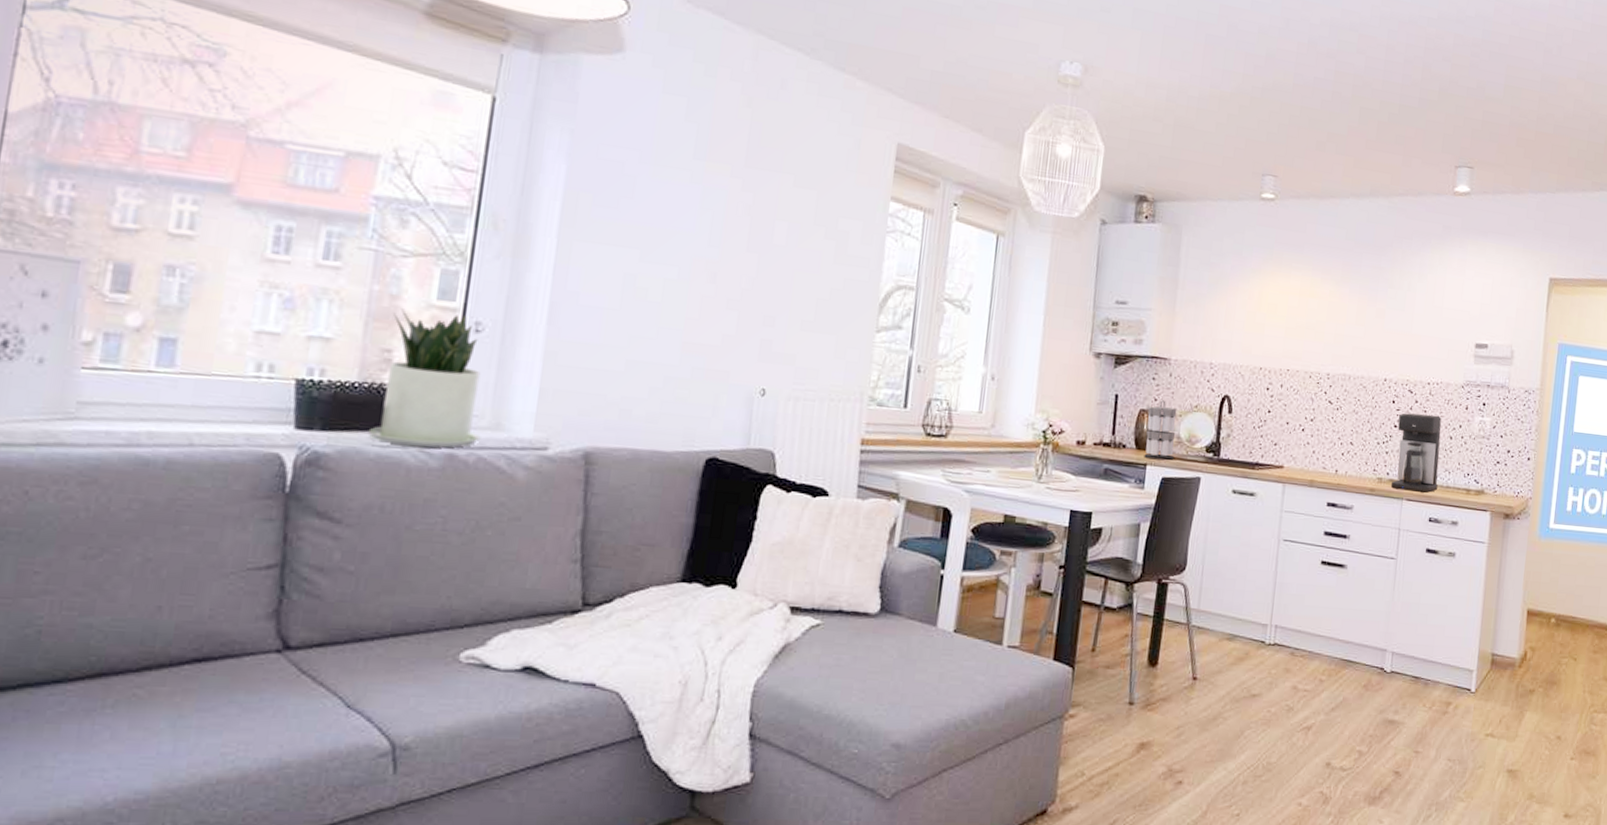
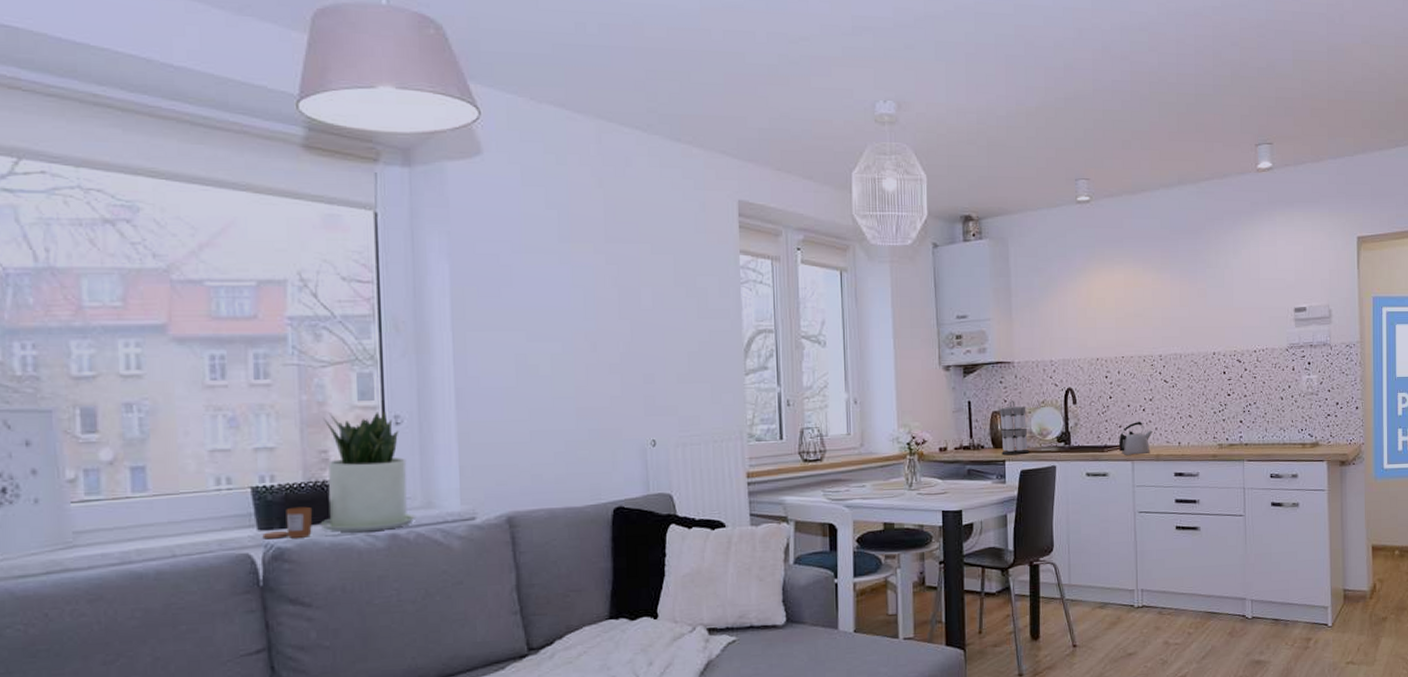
candle: none [298,408,363,445] -> present [262,506,313,539]
kettle: none [1270,441,1310,479] -> present [1118,421,1153,456]
coffee maker: present [1391,413,1442,494] -> none [1231,379,1275,453]

